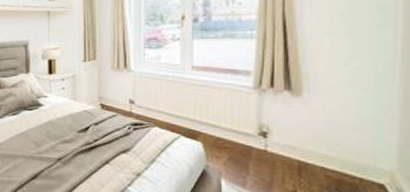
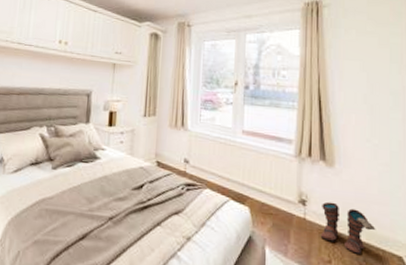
boots: none [283,132,353,183] -> present [320,201,376,254]

